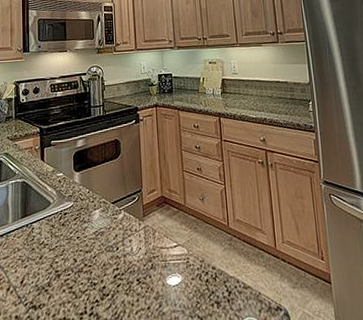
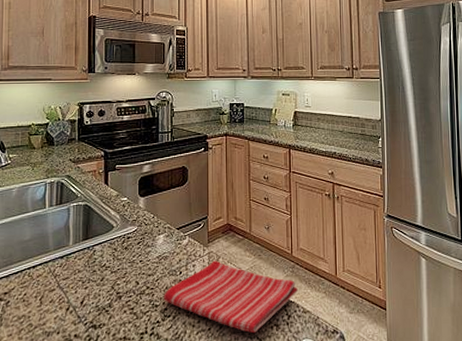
dish towel: none [102,234,237,312] -> present [164,260,298,334]

